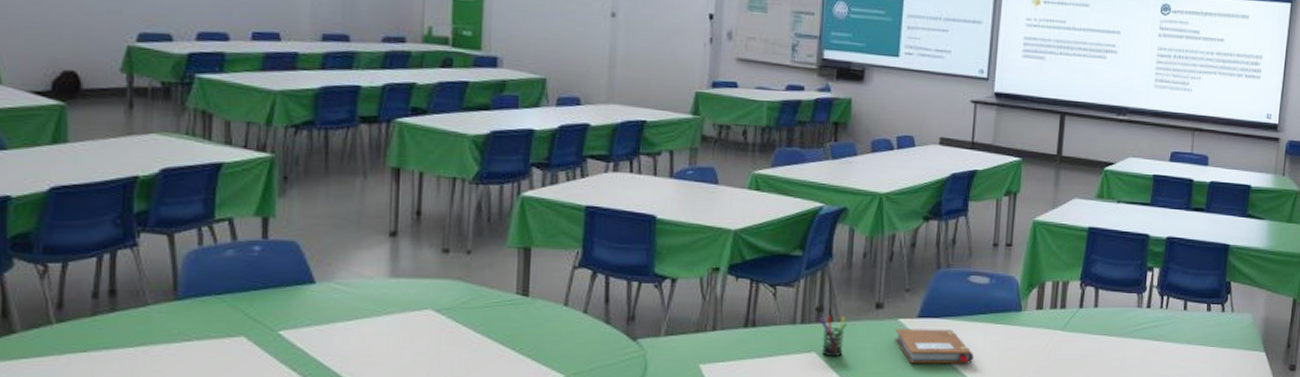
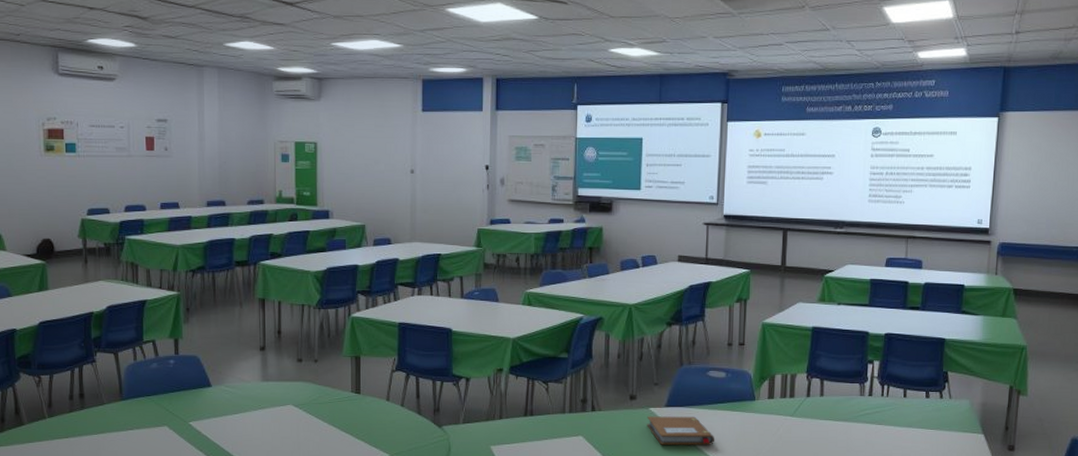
pen holder: present [820,315,847,356] -> none [585,405,607,439]

